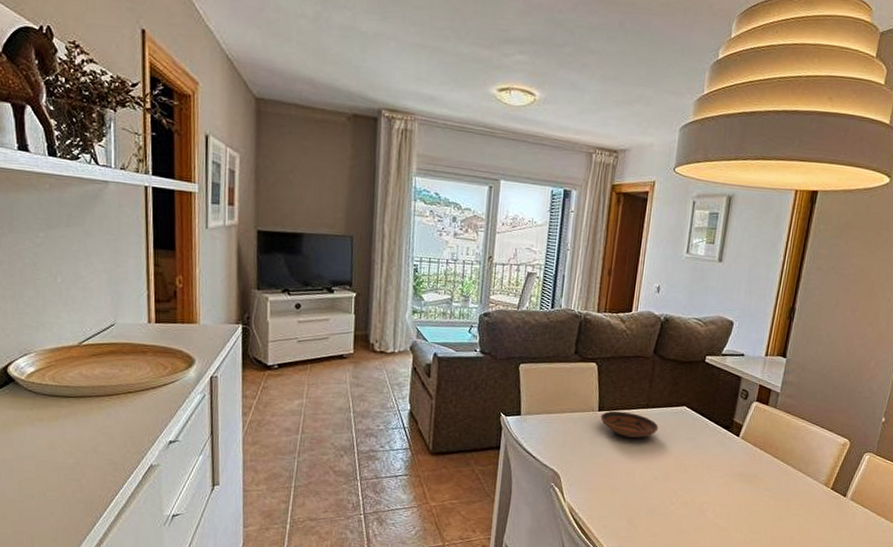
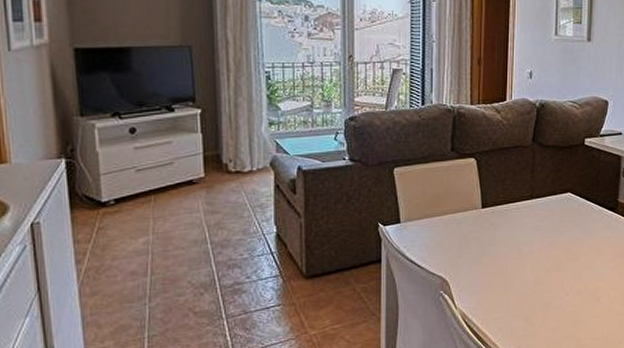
bowl: present [600,410,659,438] -> none [484,205,545,232]

